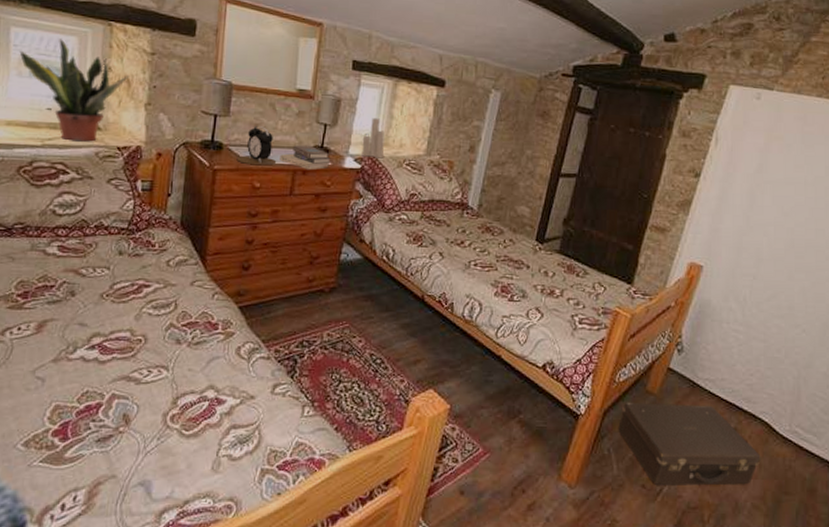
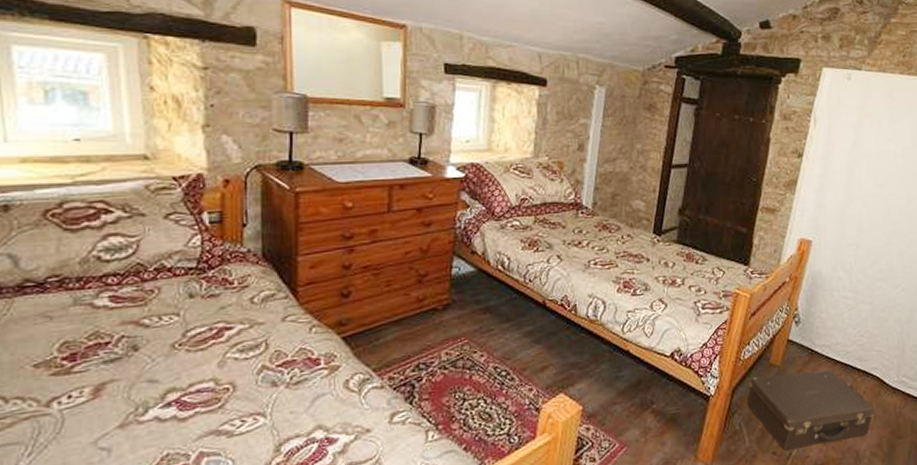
potted plant: present [19,39,129,142] -> none [27,57,178,175]
alarm clock: present [236,126,275,166] -> none [322,141,368,184]
books: present [280,145,331,170] -> none [372,158,431,184]
candle: present [361,115,385,159] -> none [463,120,489,165]

